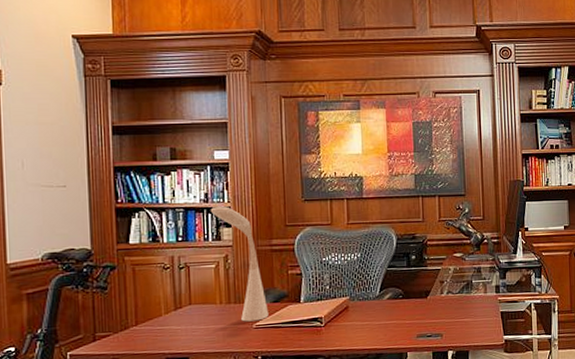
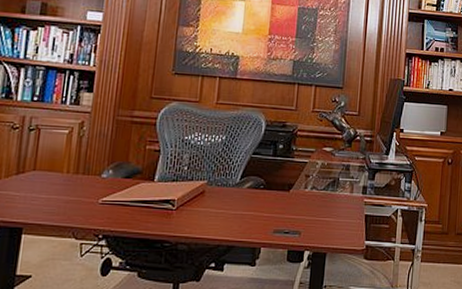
desk lamp: present [210,207,269,322] -> none [73,69,119,196]

